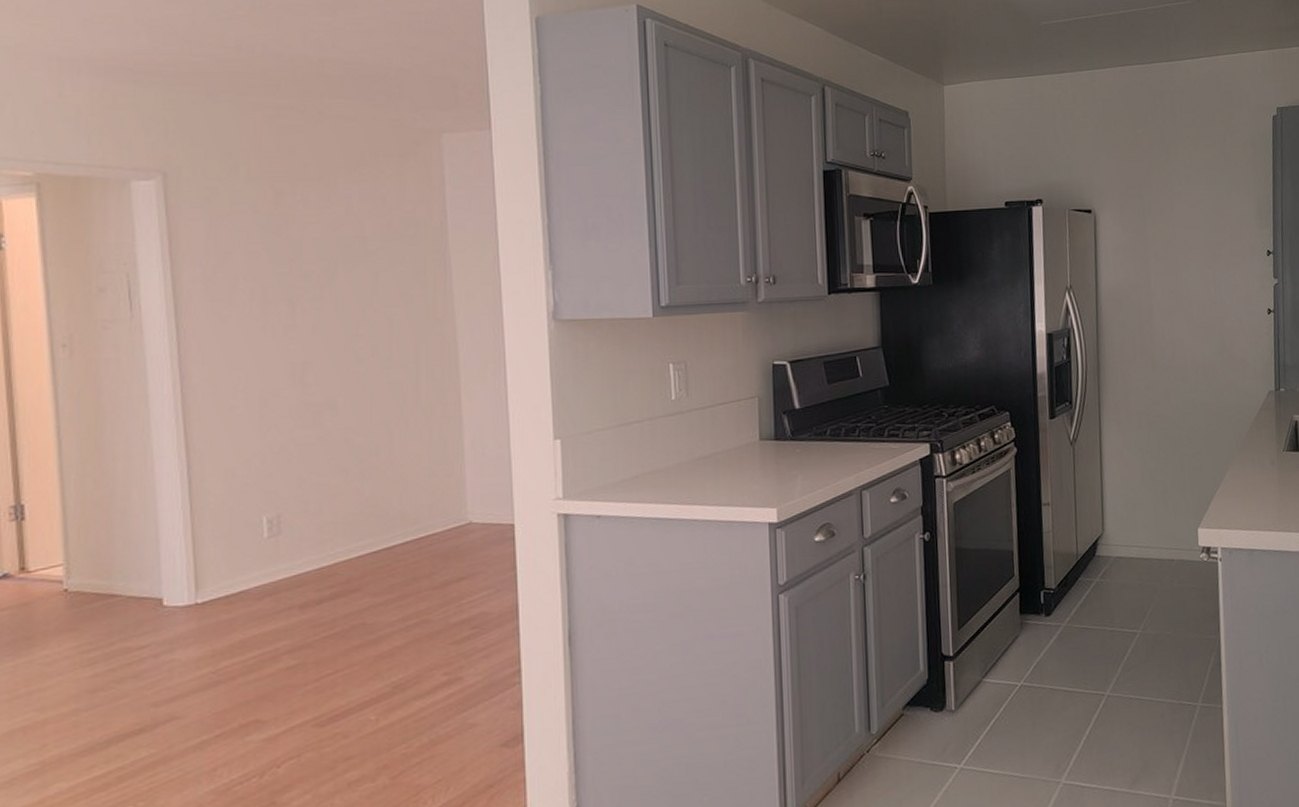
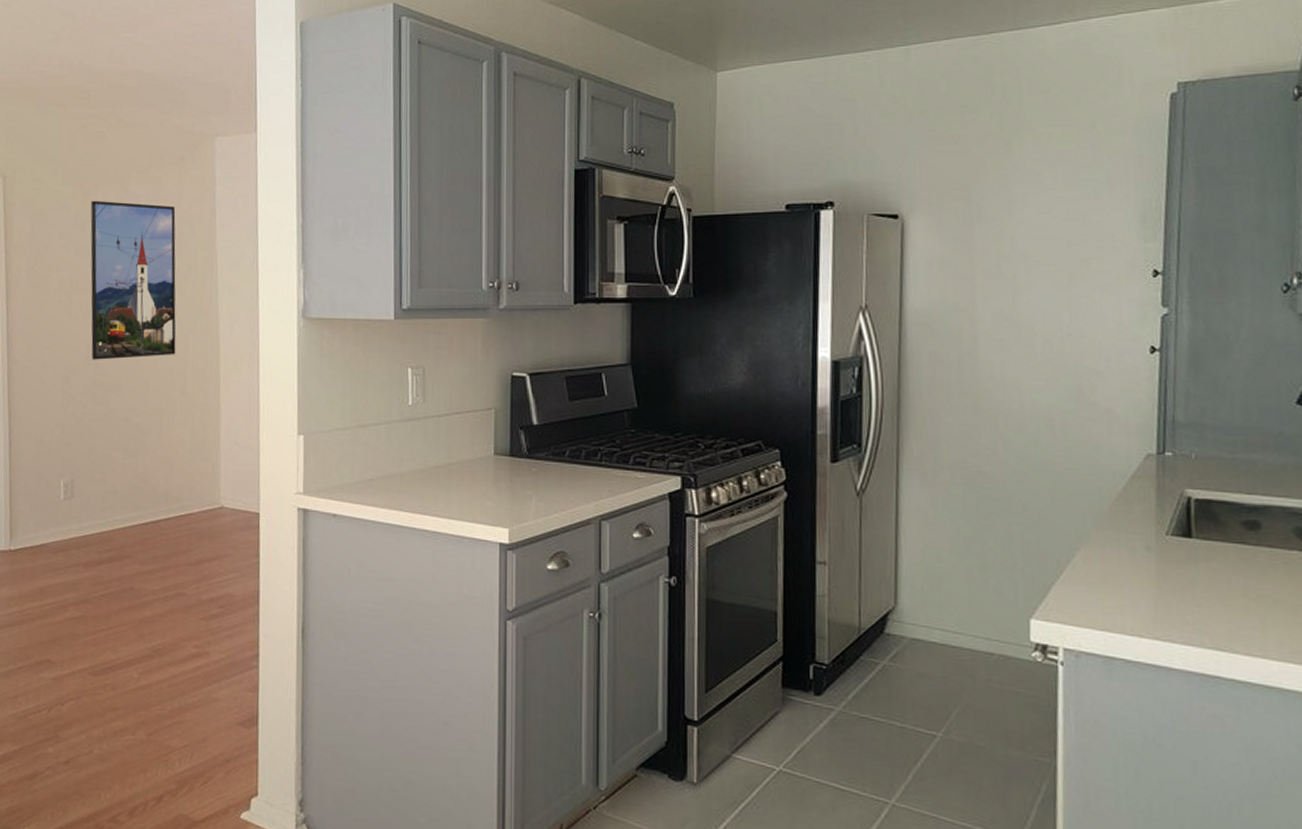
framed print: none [287,201,405,379] -> present [90,200,176,360]

